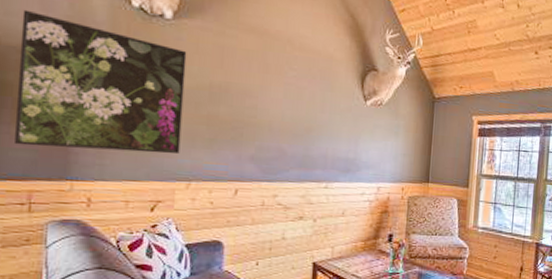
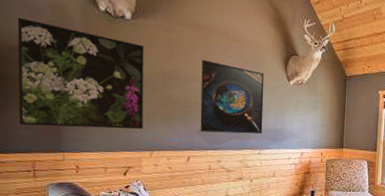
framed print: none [252,71,336,164] -> present [200,59,265,135]

